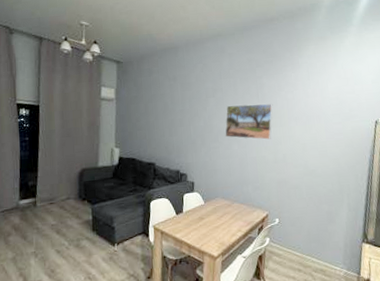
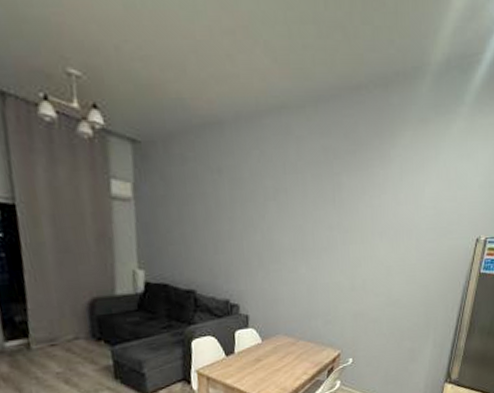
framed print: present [225,104,273,140] -> none [289,211,354,261]

